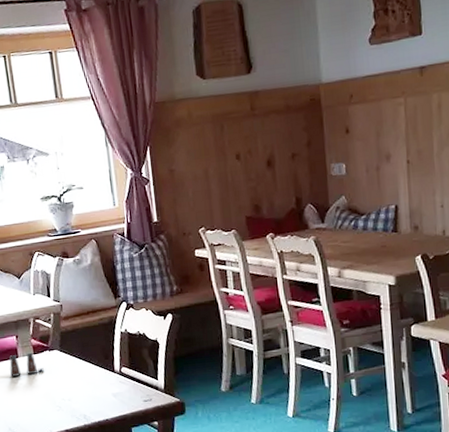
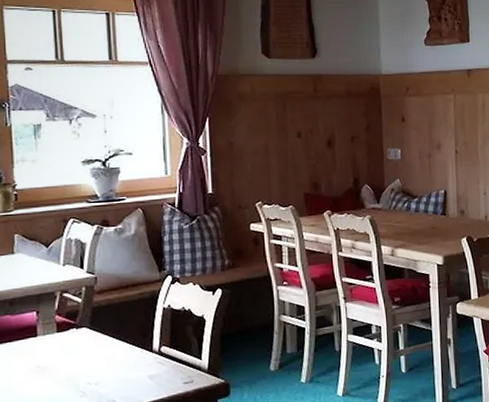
salt shaker: present [9,352,44,377] -> none [24,330,68,359]

